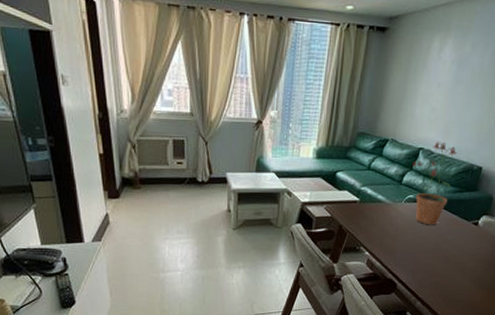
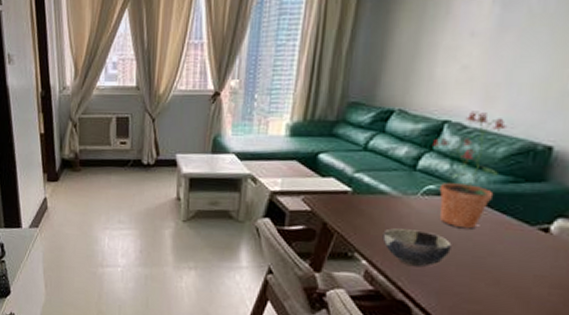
bowl: none [379,227,422,254] -> present [382,228,452,268]

